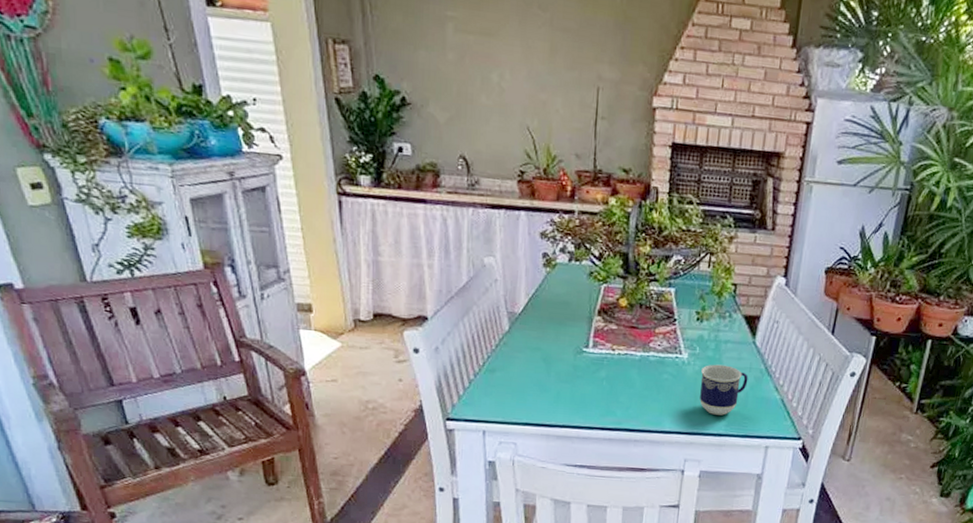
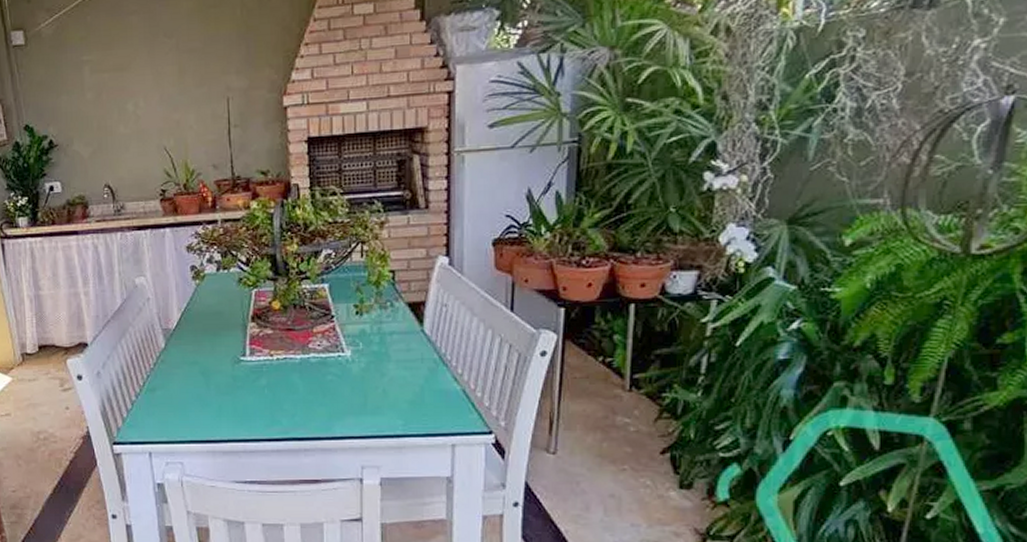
cup: present [699,364,748,416] -> none [368,358,421,414]

